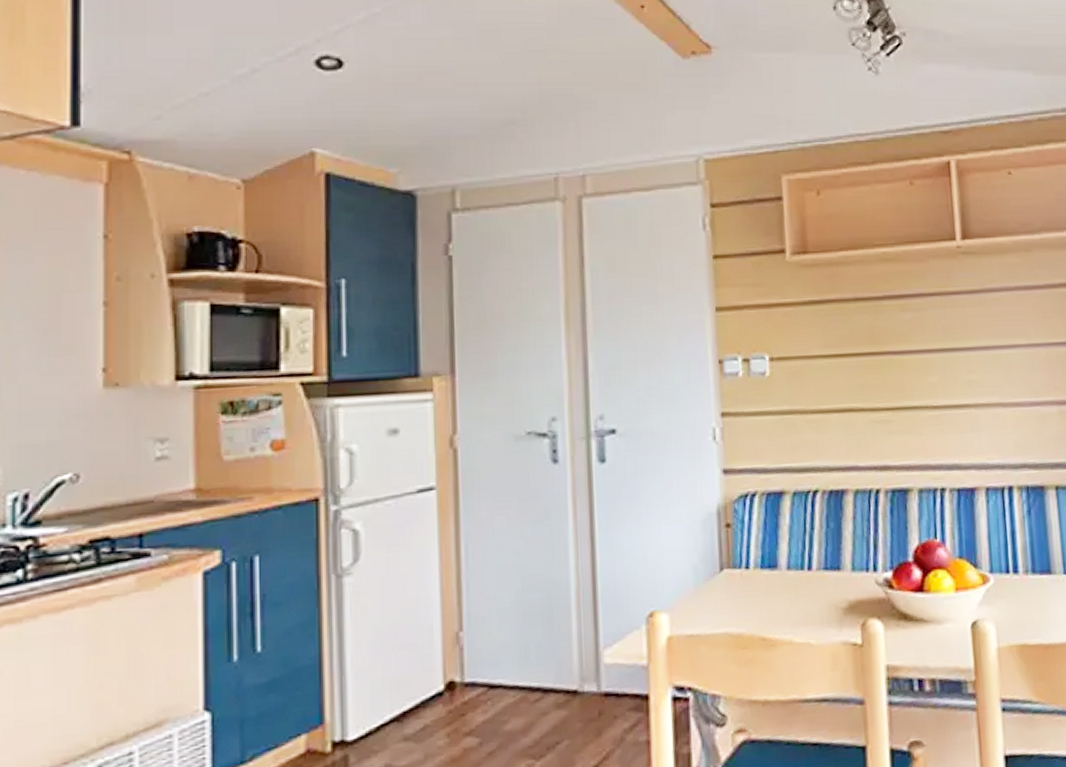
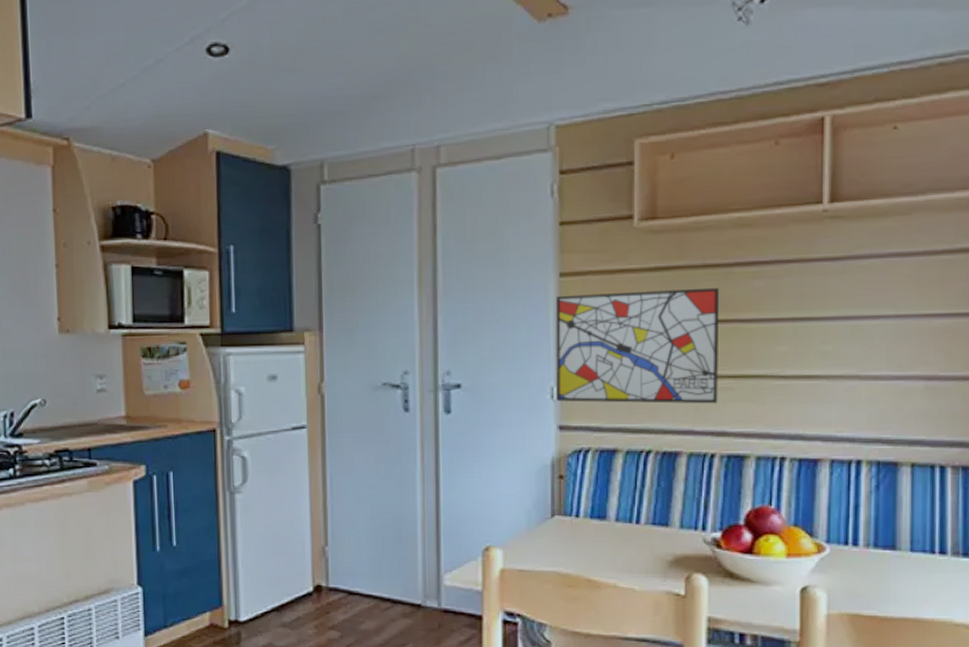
wall art: none [713,320,879,443] -> present [555,287,720,404]

